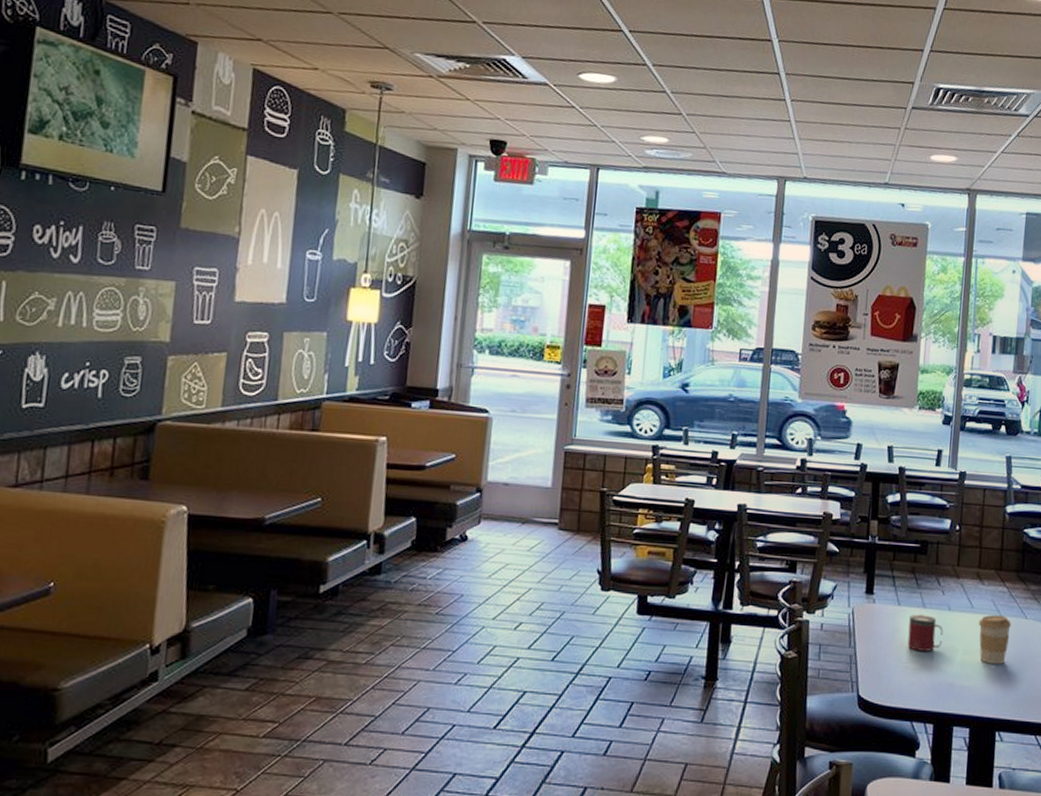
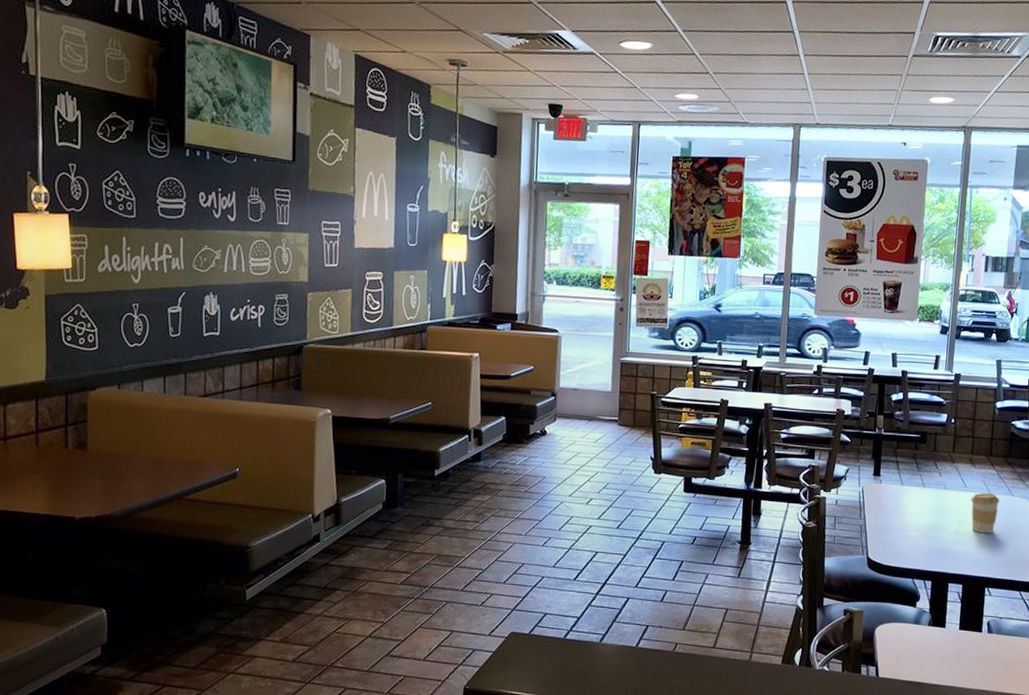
beverage cup: present [907,613,943,652] -> none [909,492,940,523]

